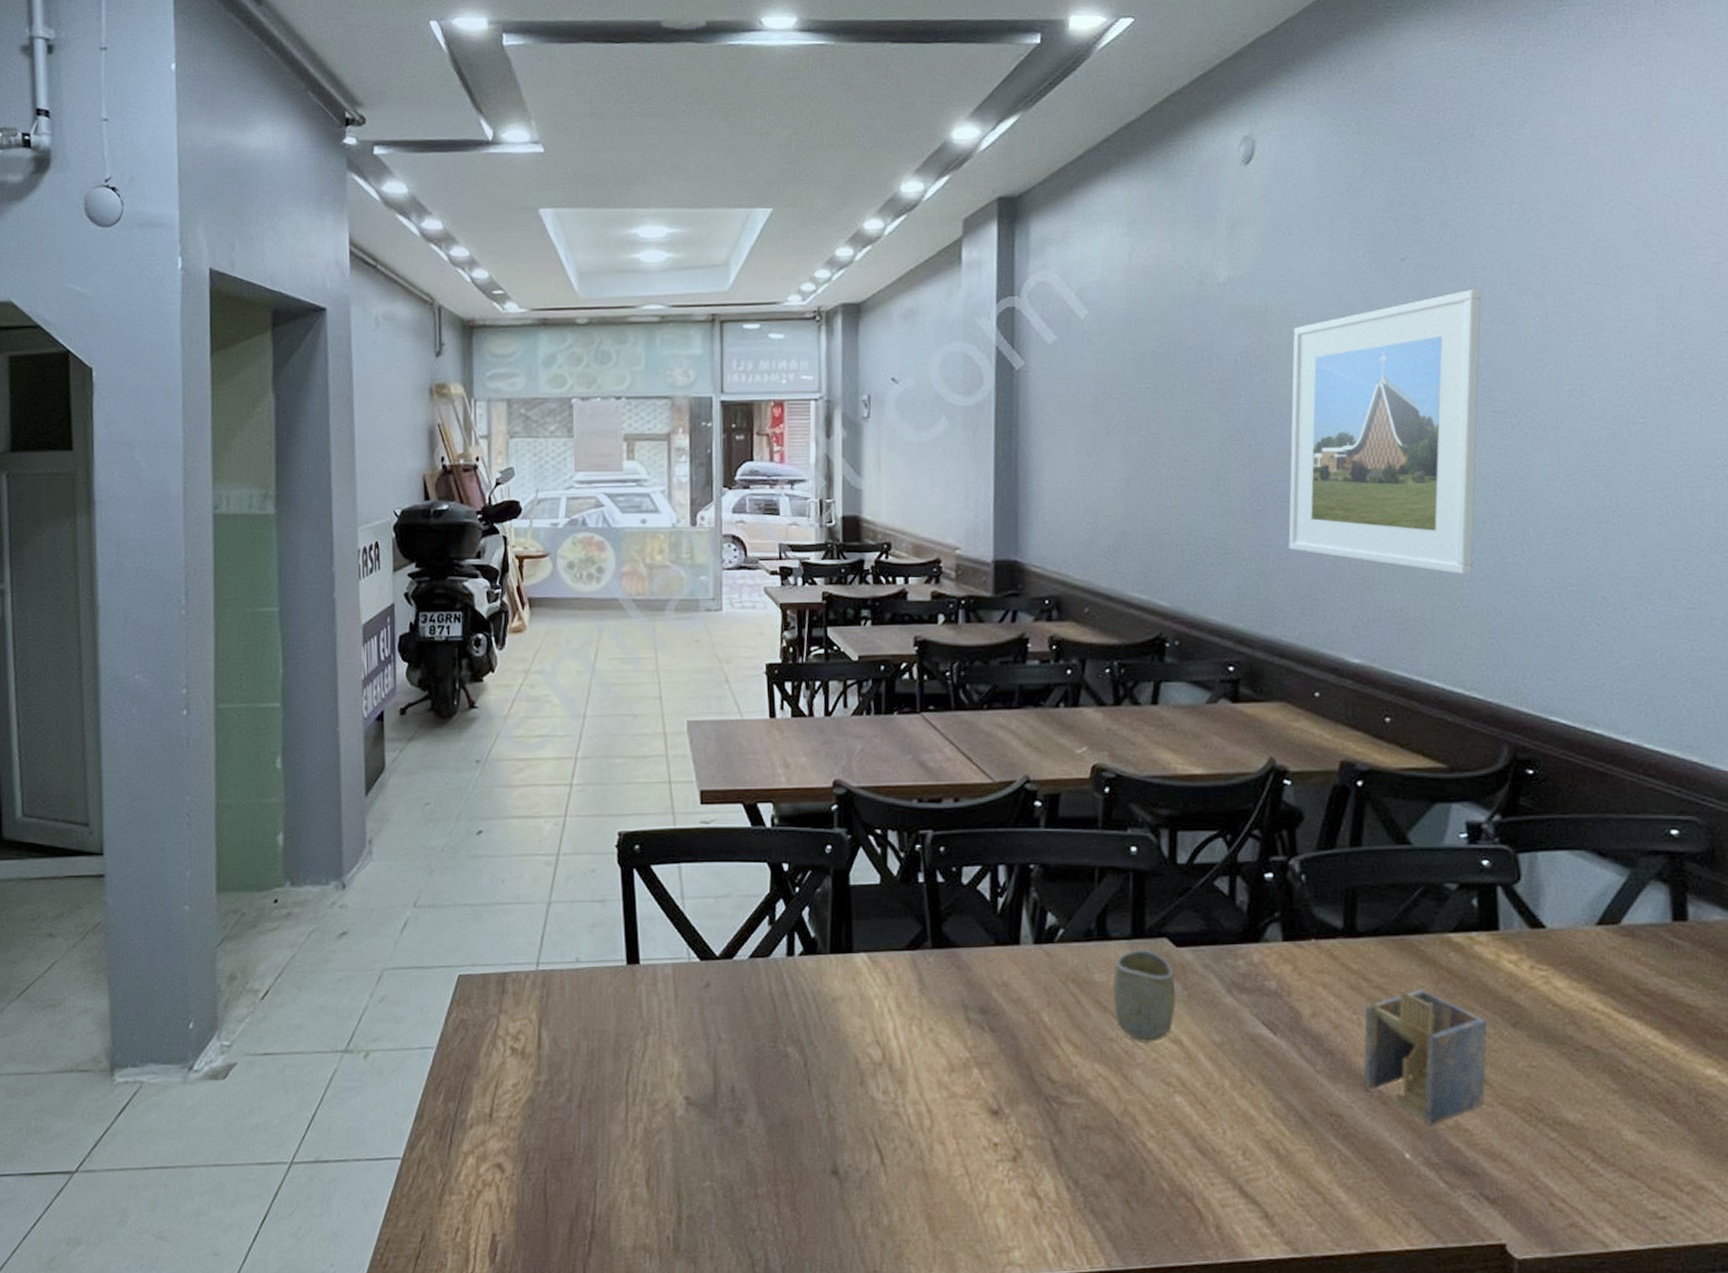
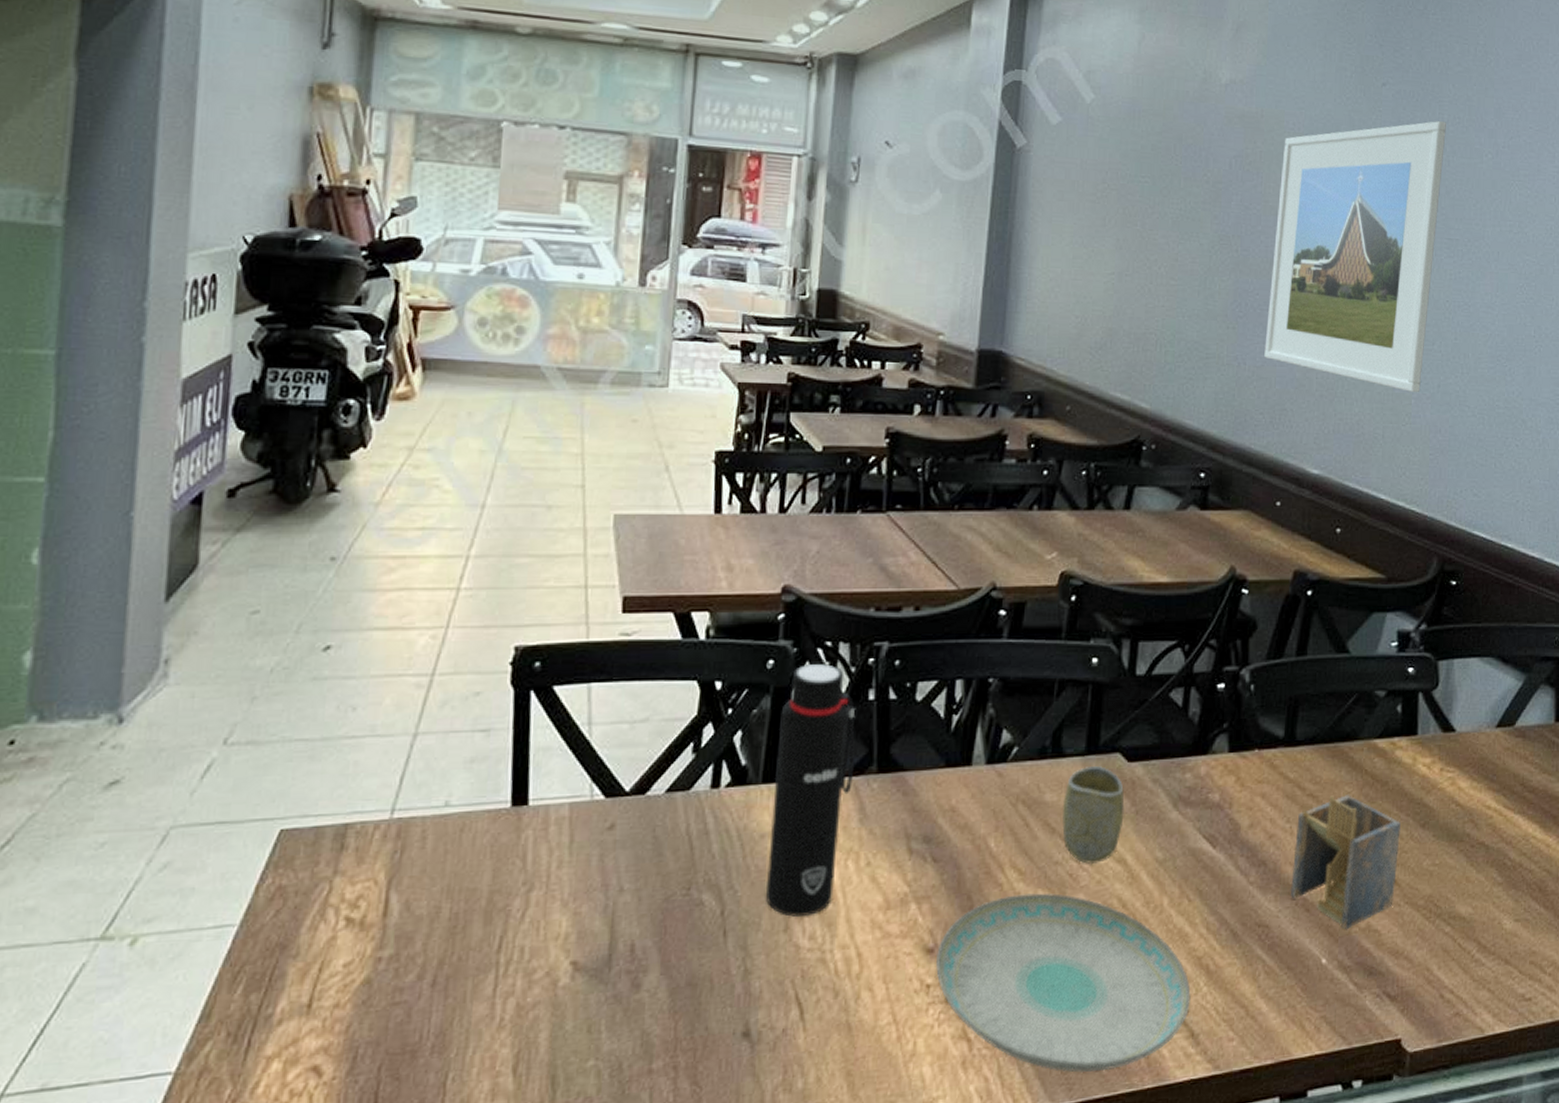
water bottle: none [840,848,911,1072] -> present [765,663,855,917]
plate: none [1001,1067,1262,1240] -> present [936,893,1191,1073]

